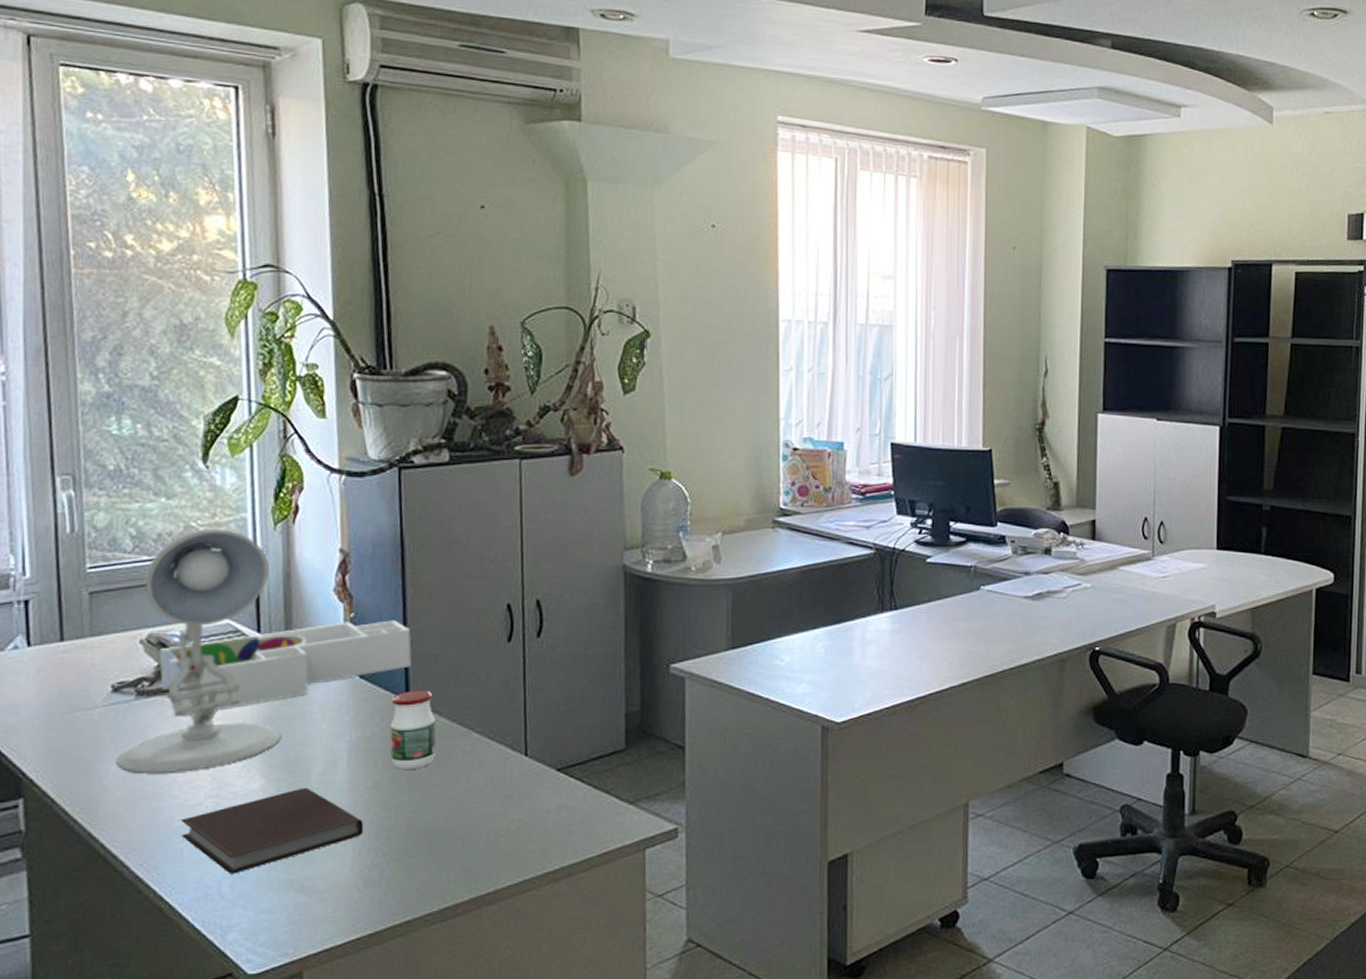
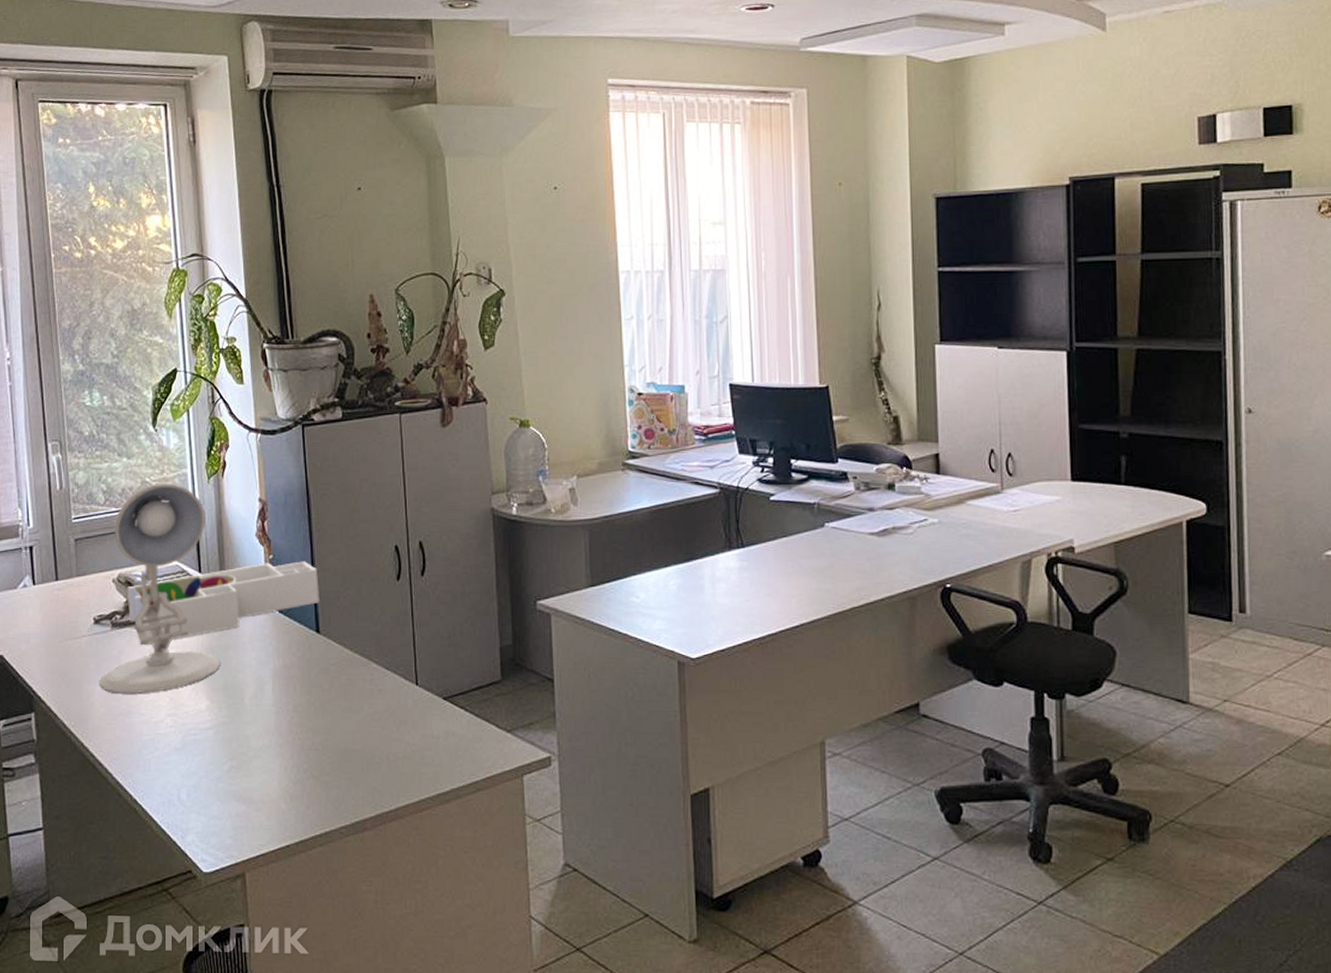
notebook: present [180,787,364,874] -> none [147,709,288,783]
jar: present [389,690,437,769] -> none [305,624,343,695]

